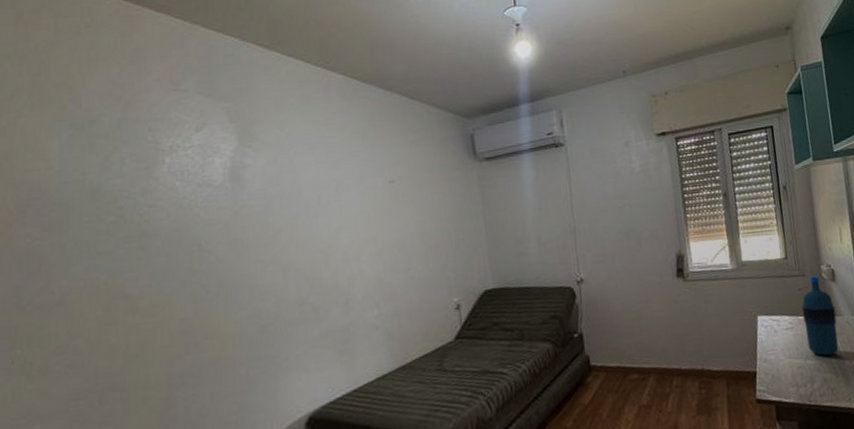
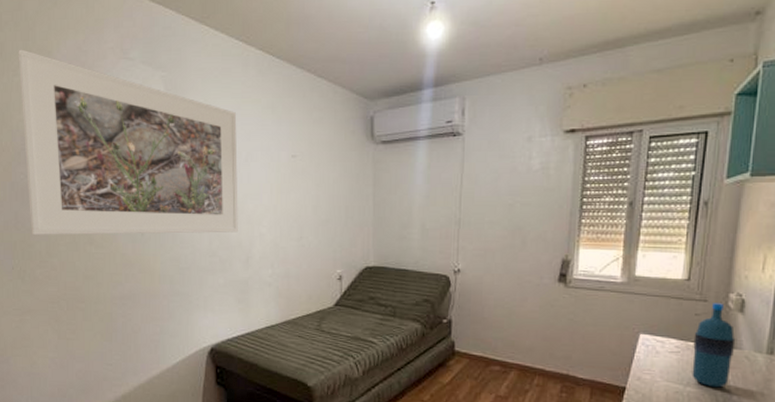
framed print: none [24,86,333,313] -> present [18,49,238,235]

